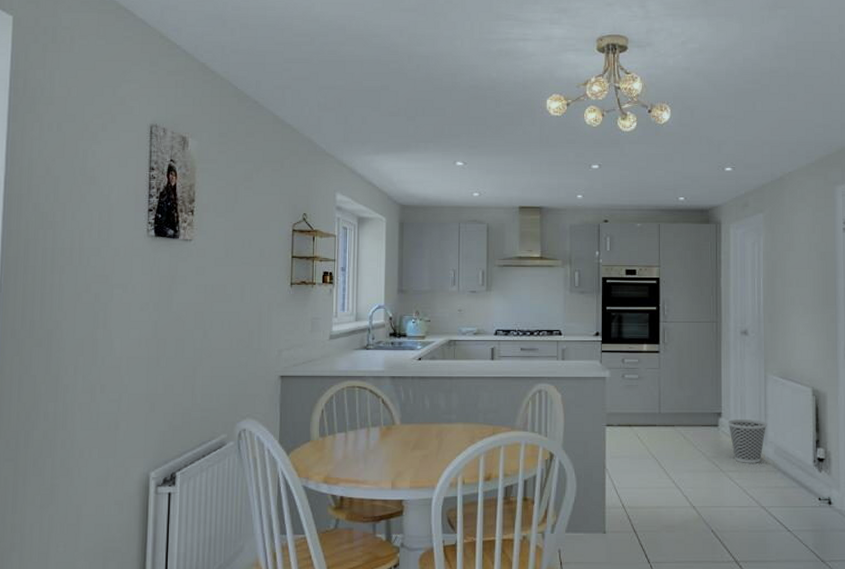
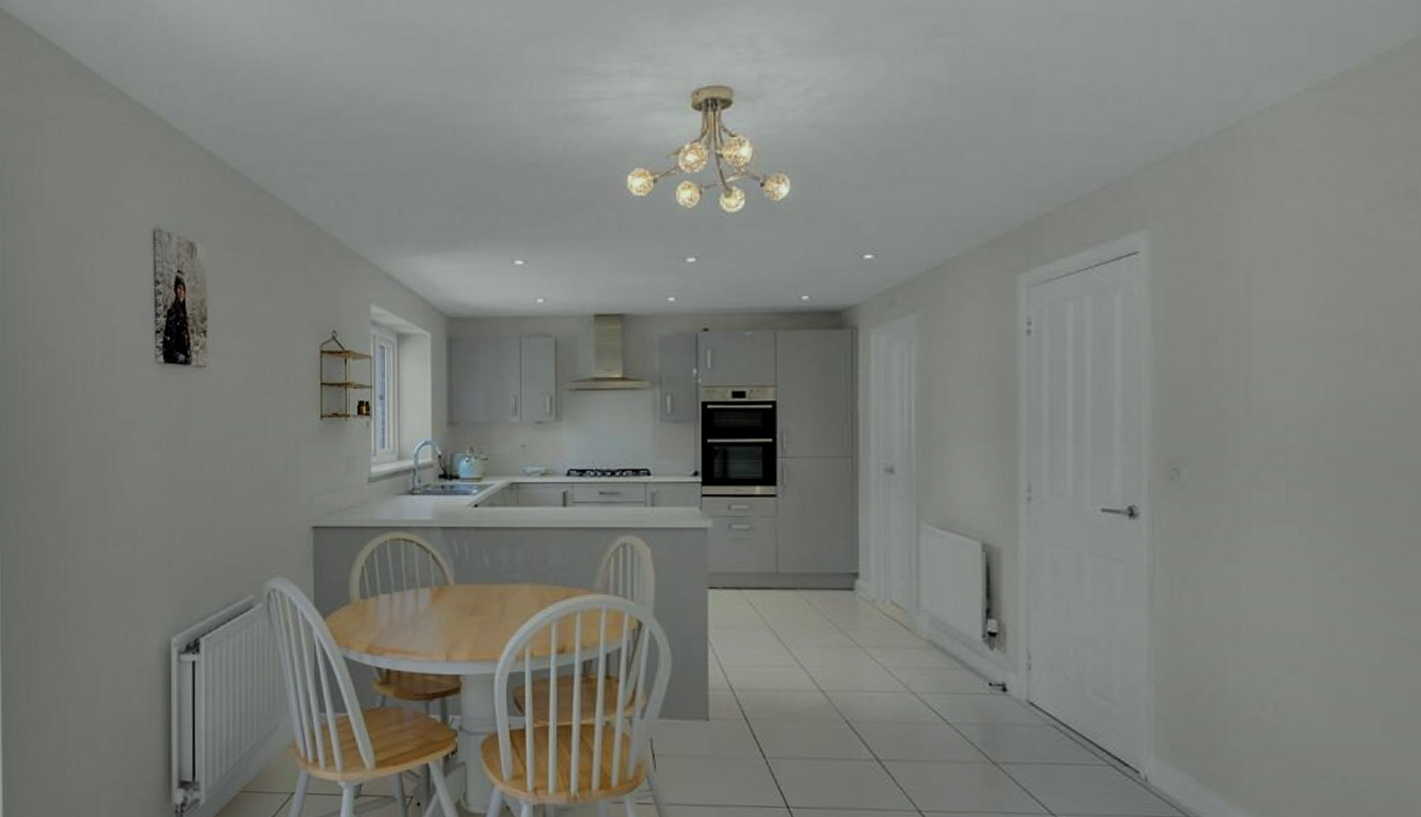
wastebasket: present [728,419,767,463] -> none [867,582,920,637]

